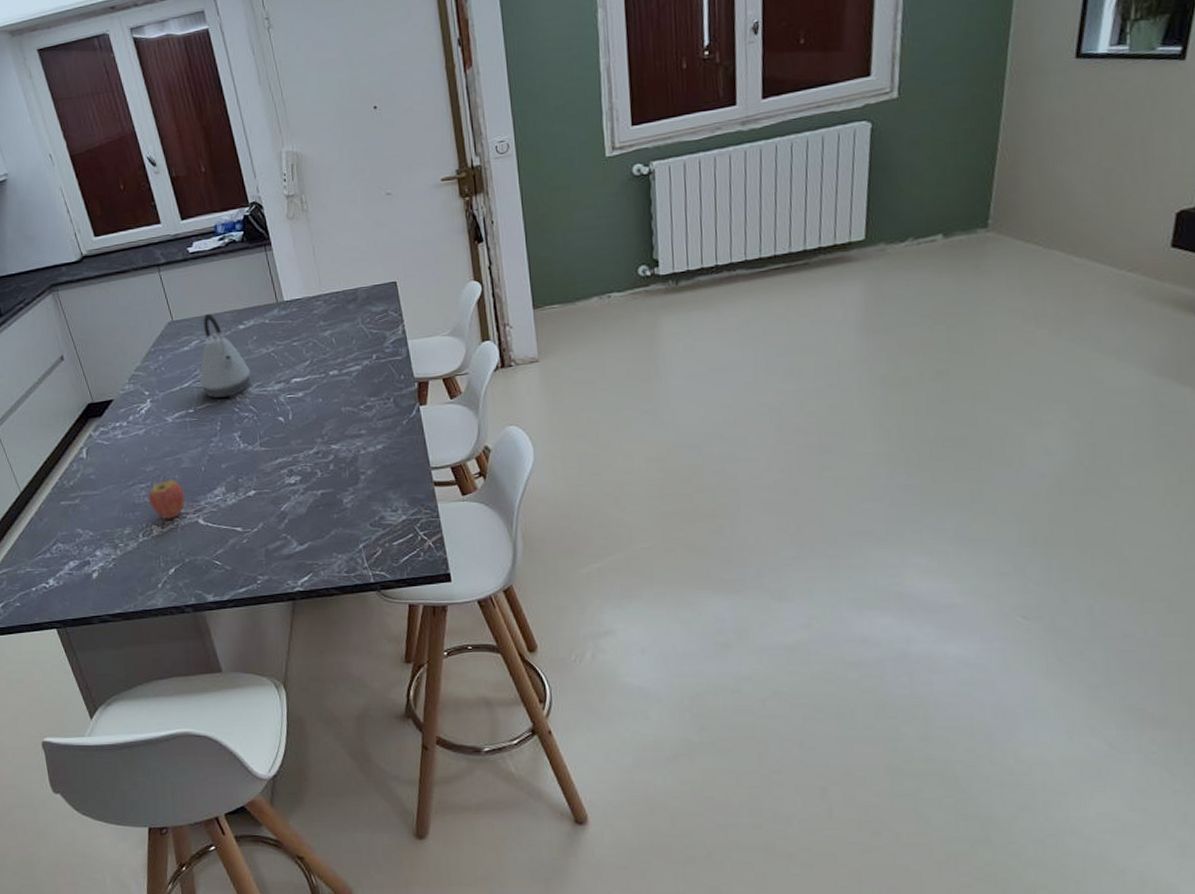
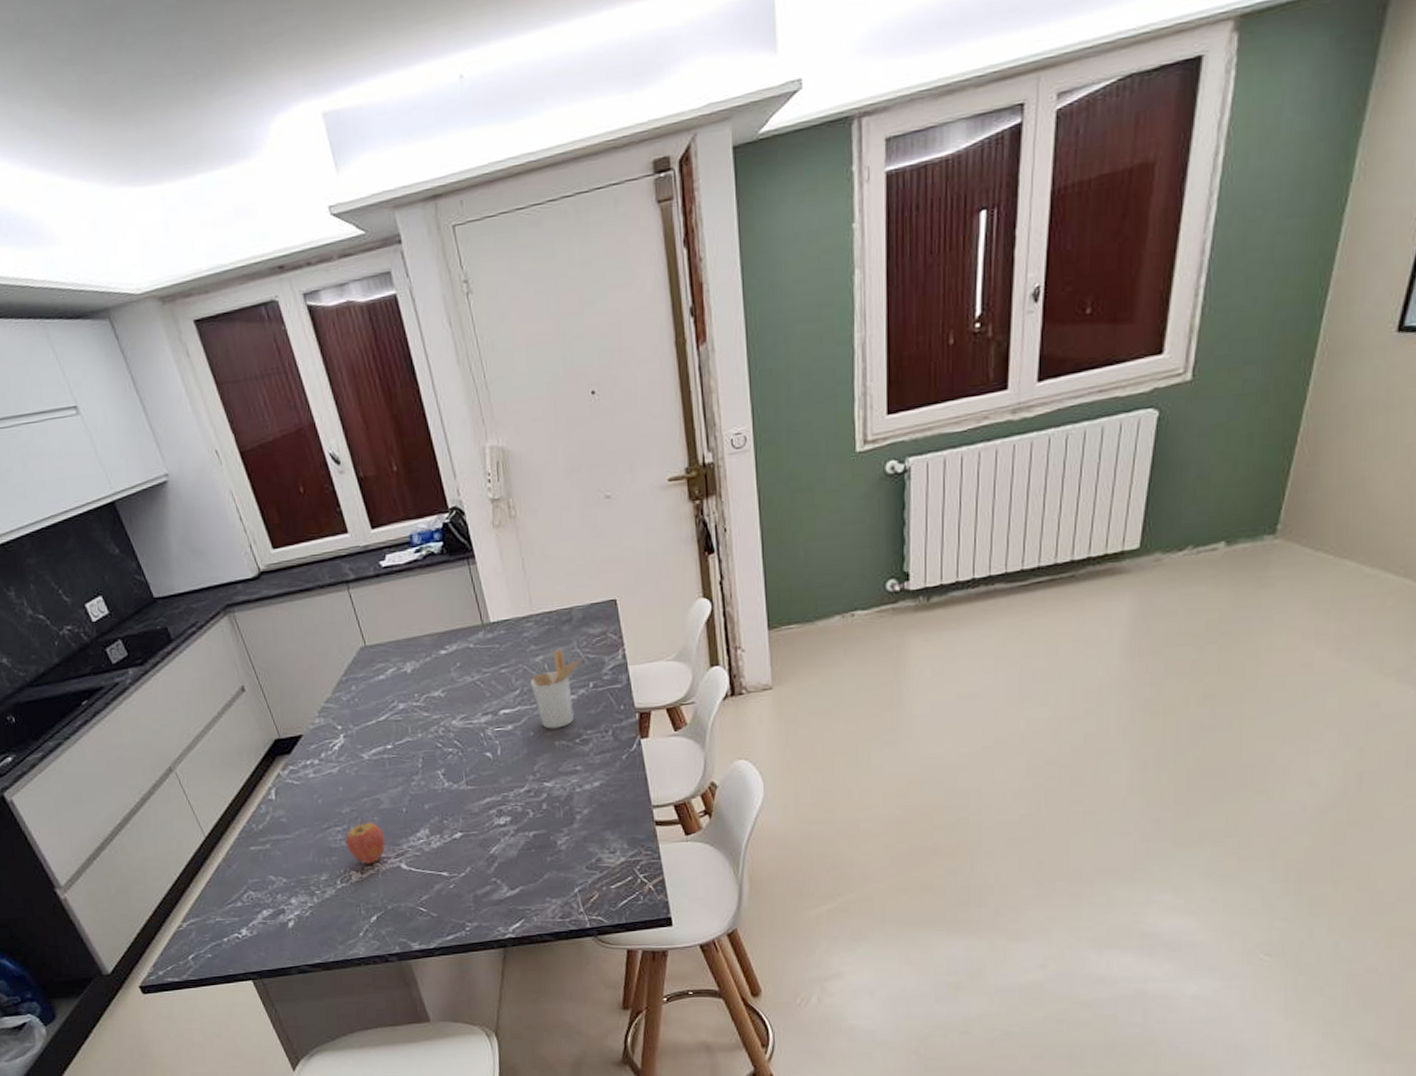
kettle: present [199,313,251,398] -> none [397,637,454,732]
utensil holder: none [319,324,368,396] -> present [530,648,584,729]

